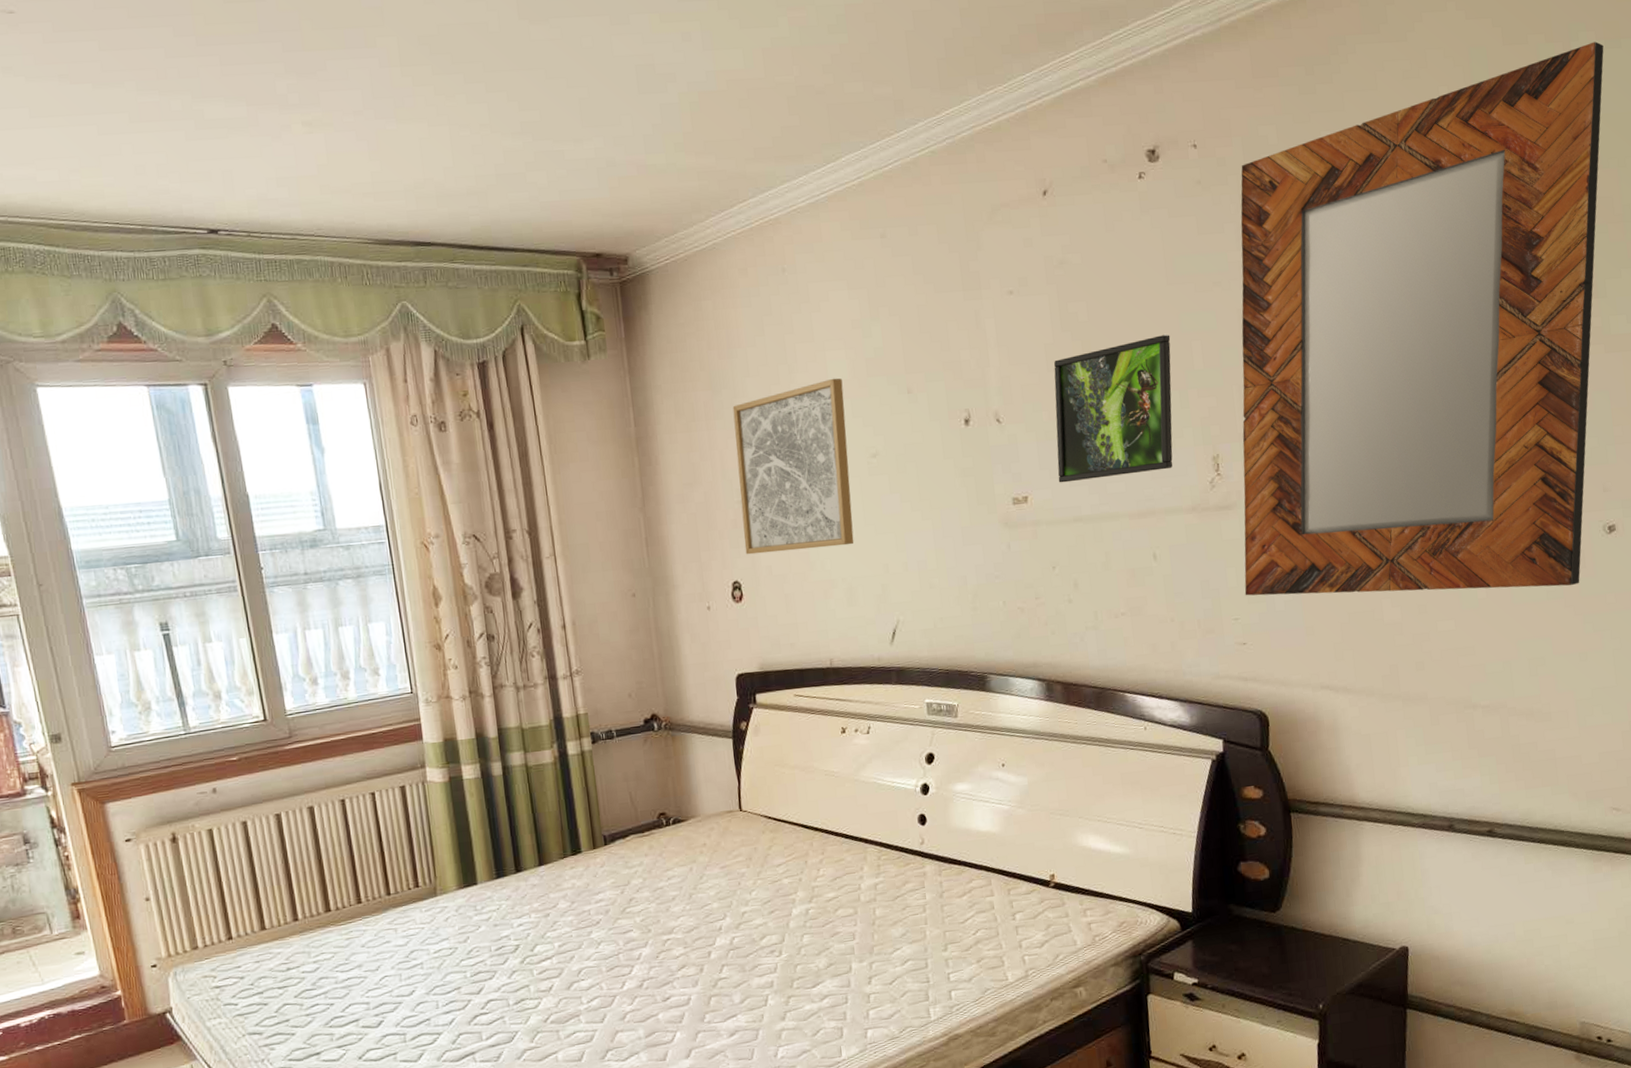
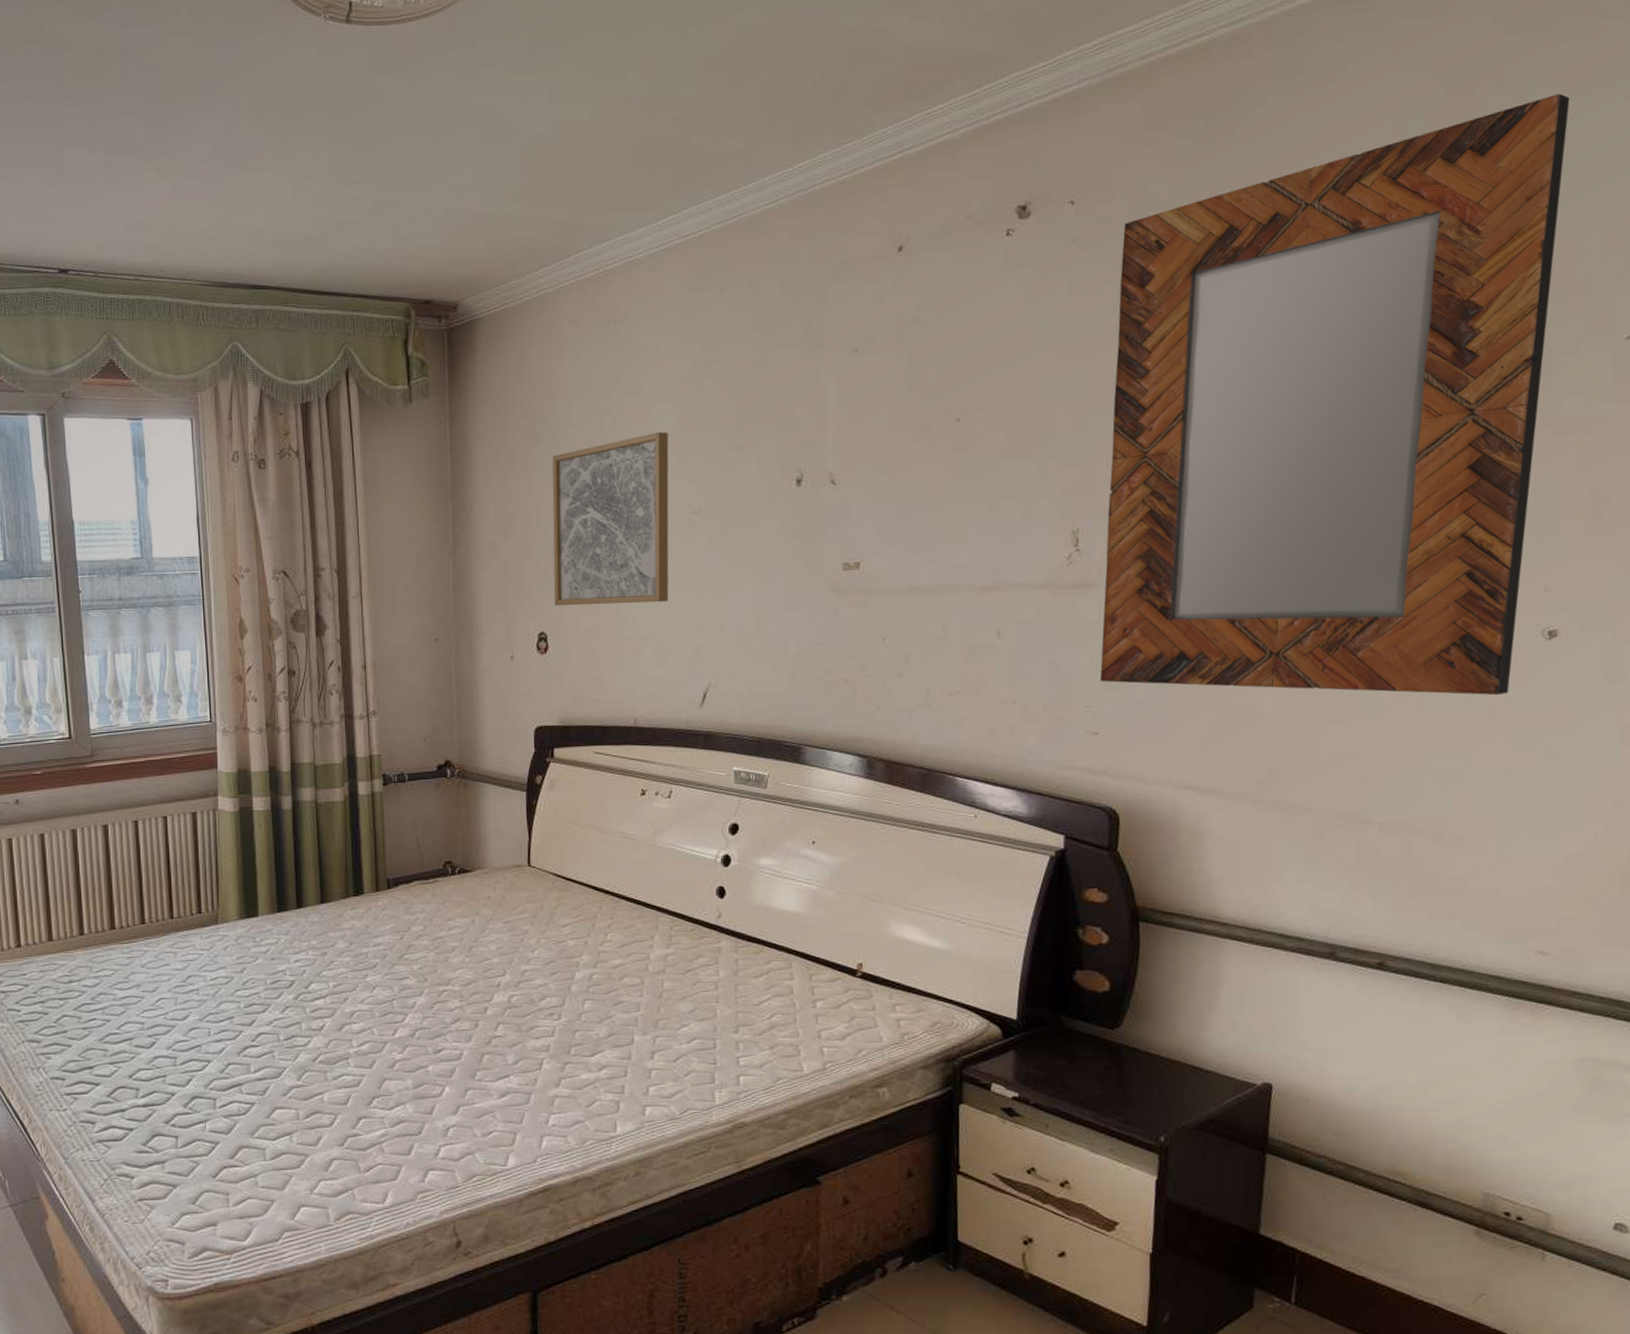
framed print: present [1054,335,1173,483] -> none [895,400,1032,550]

